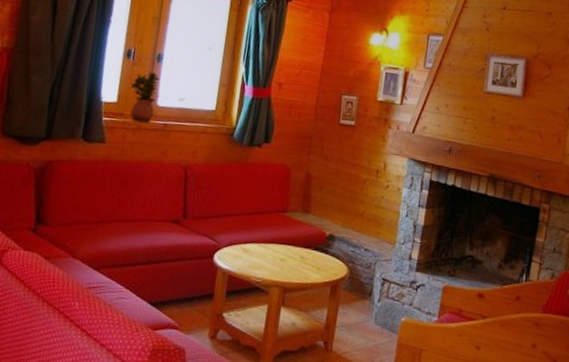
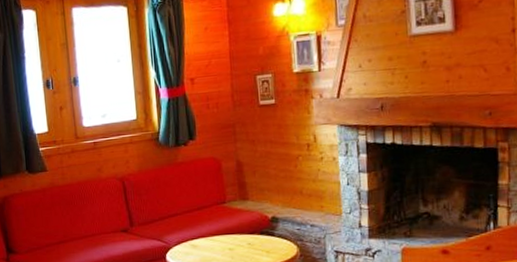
potted plant: present [130,71,160,124] -> none [55,96,83,147]

